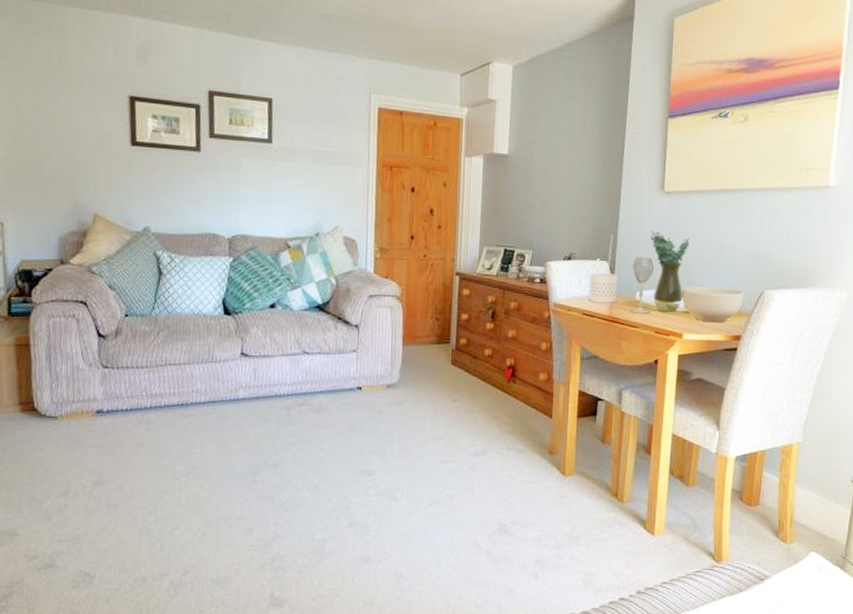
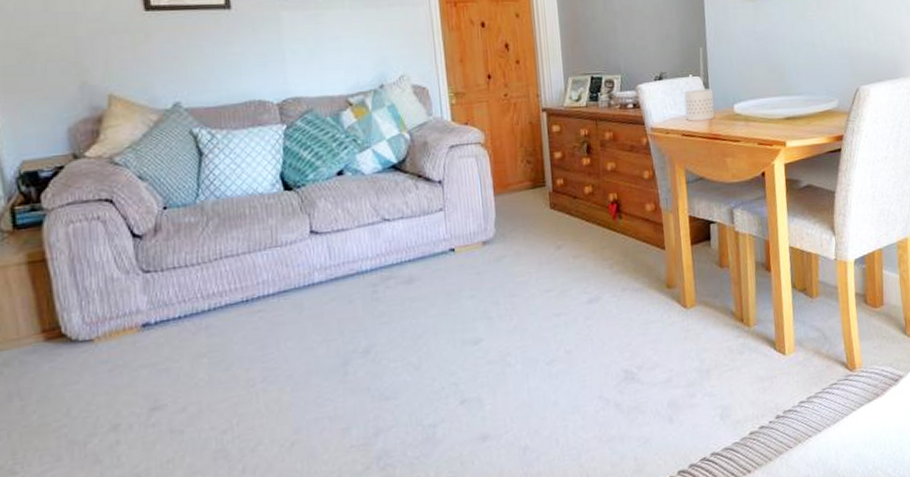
wineglass: present [630,256,654,315] -> none [725,67,750,128]
vase: present [650,230,690,312] -> none [739,39,781,122]
bowl: present [681,286,745,323] -> none [778,88,841,126]

